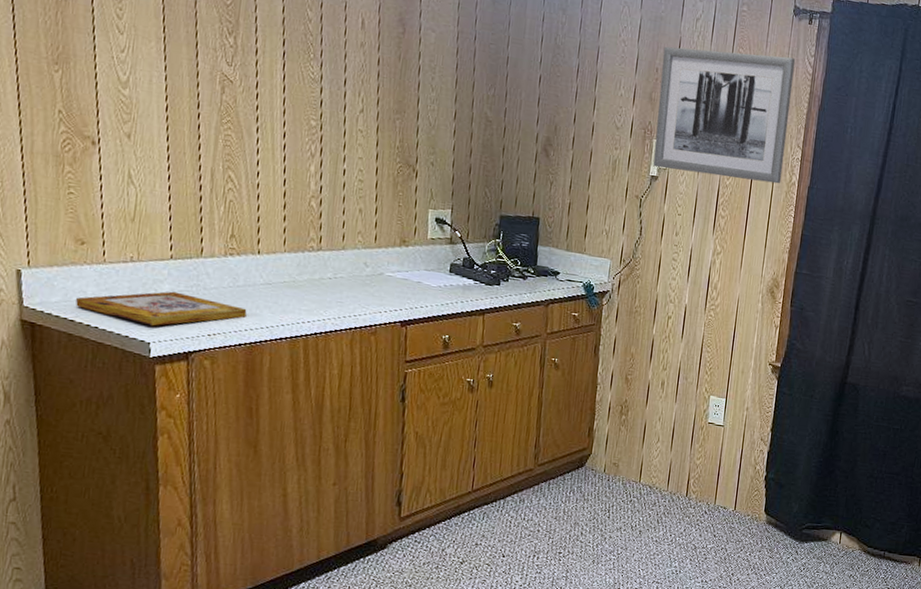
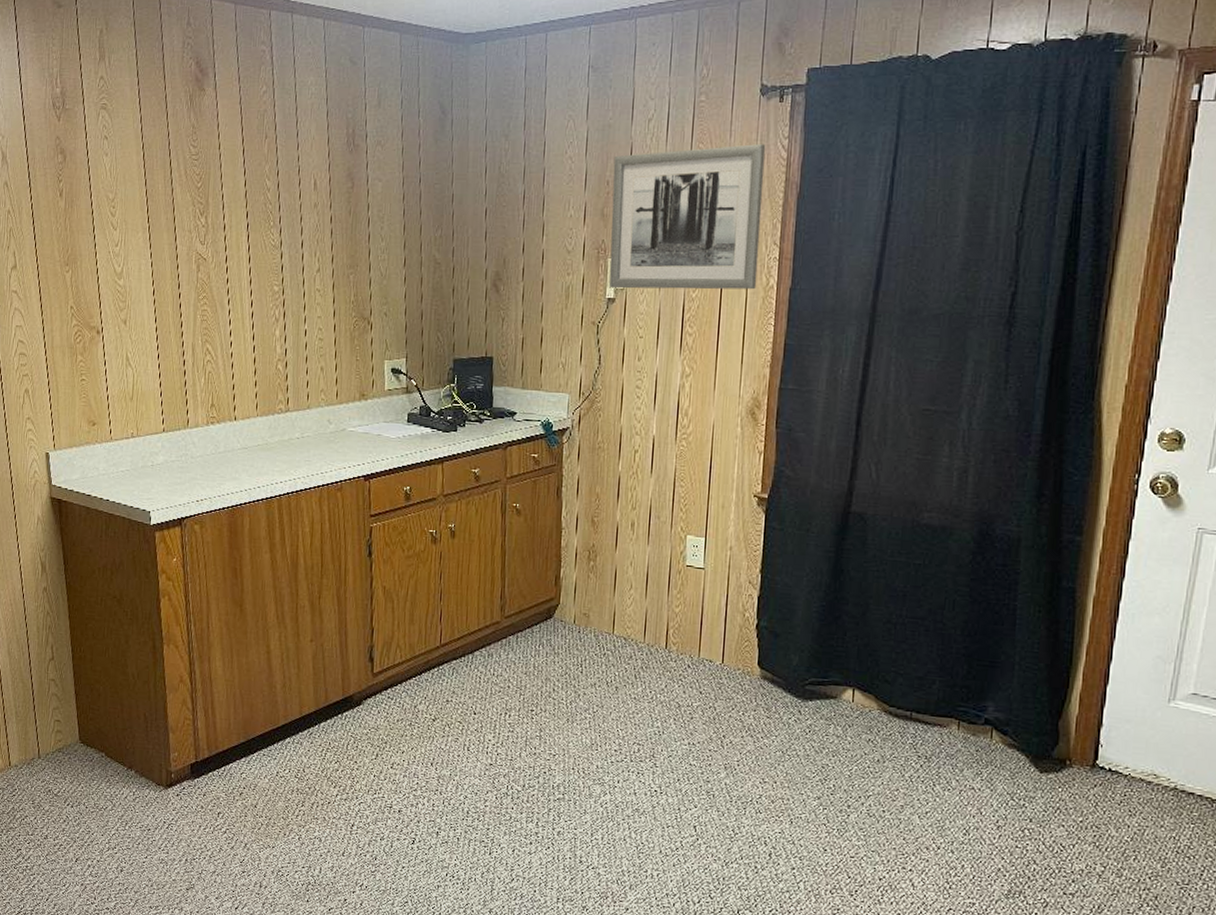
picture frame: present [76,291,247,327] -> none [91,462,228,496]

